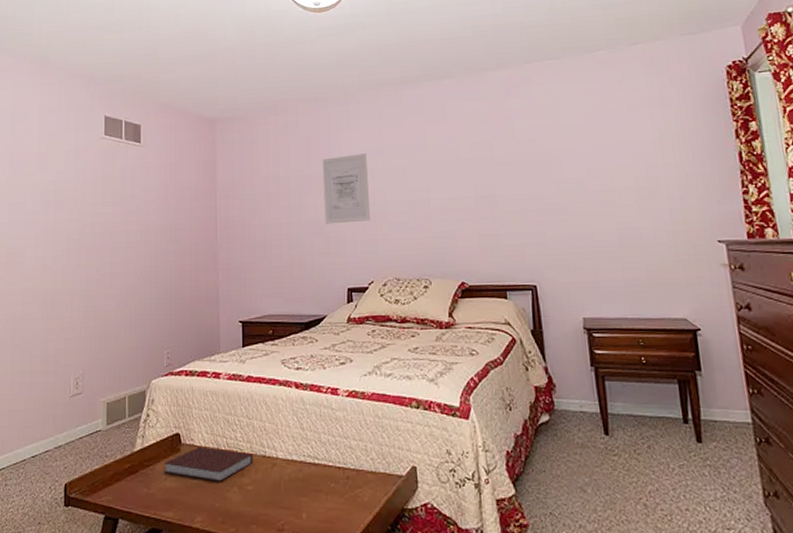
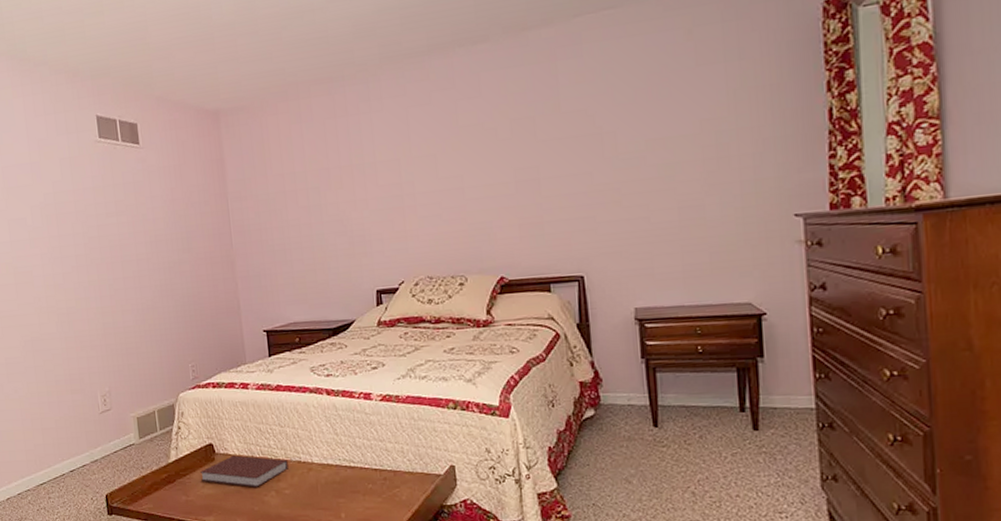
wall art: present [322,154,370,224] -> none [341,140,398,223]

